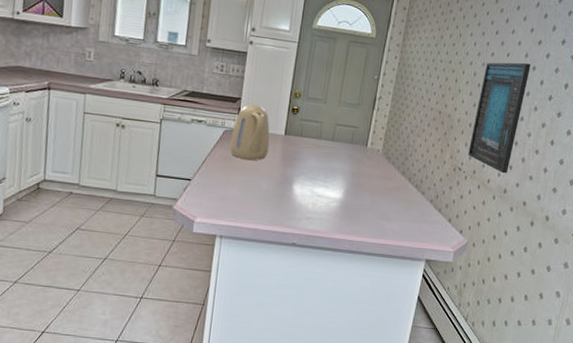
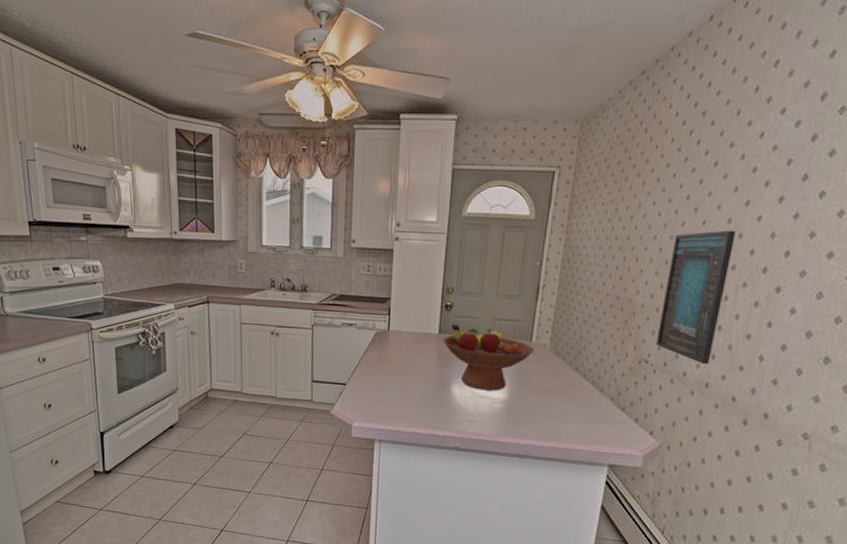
kettle: present [230,104,270,161] -> none [382,303,424,362]
fruit bowl: none [288,127,369,191] -> present [443,324,534,391]

